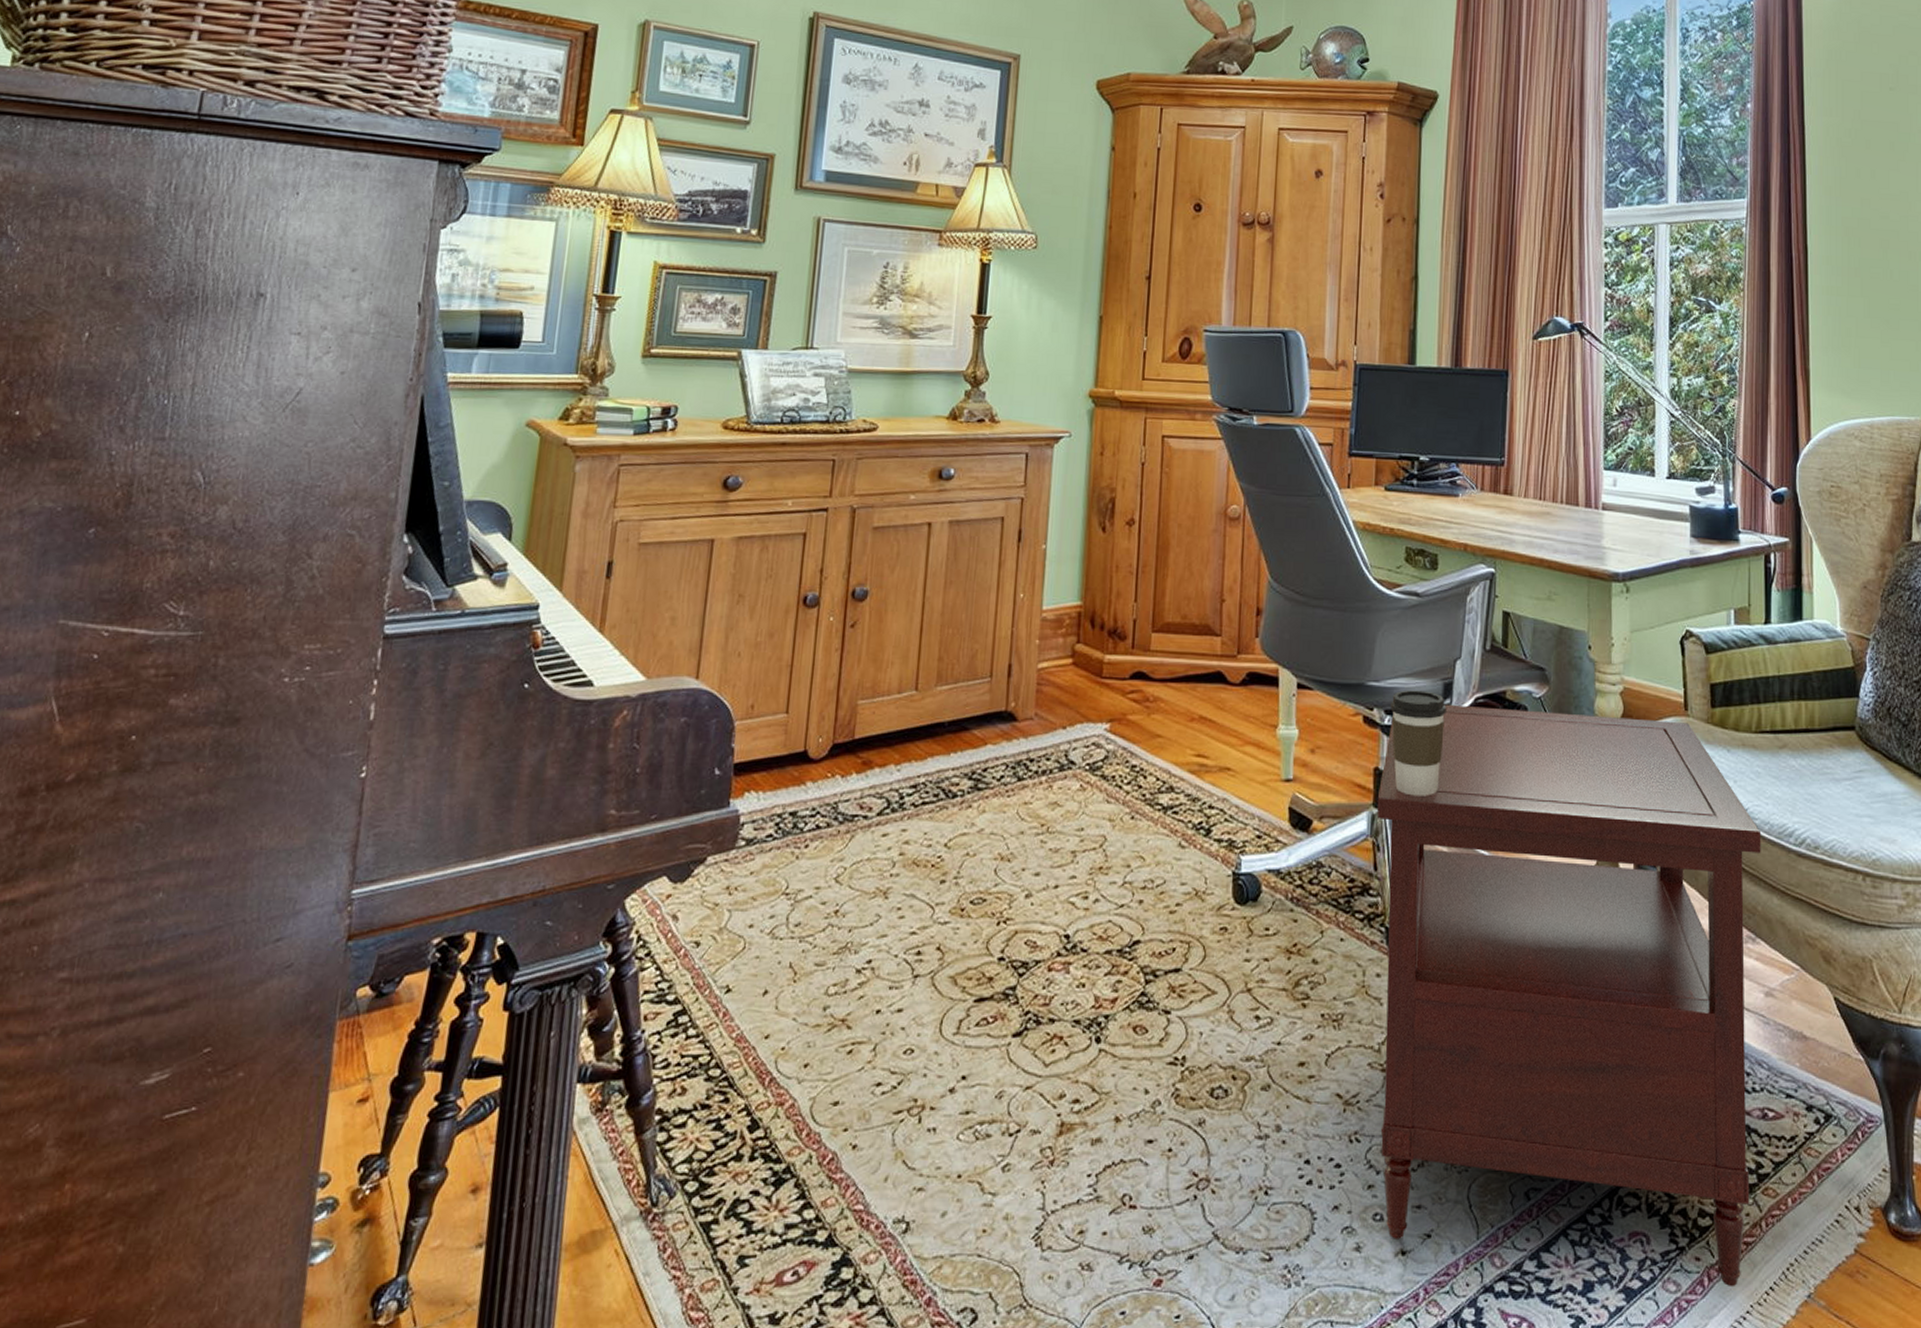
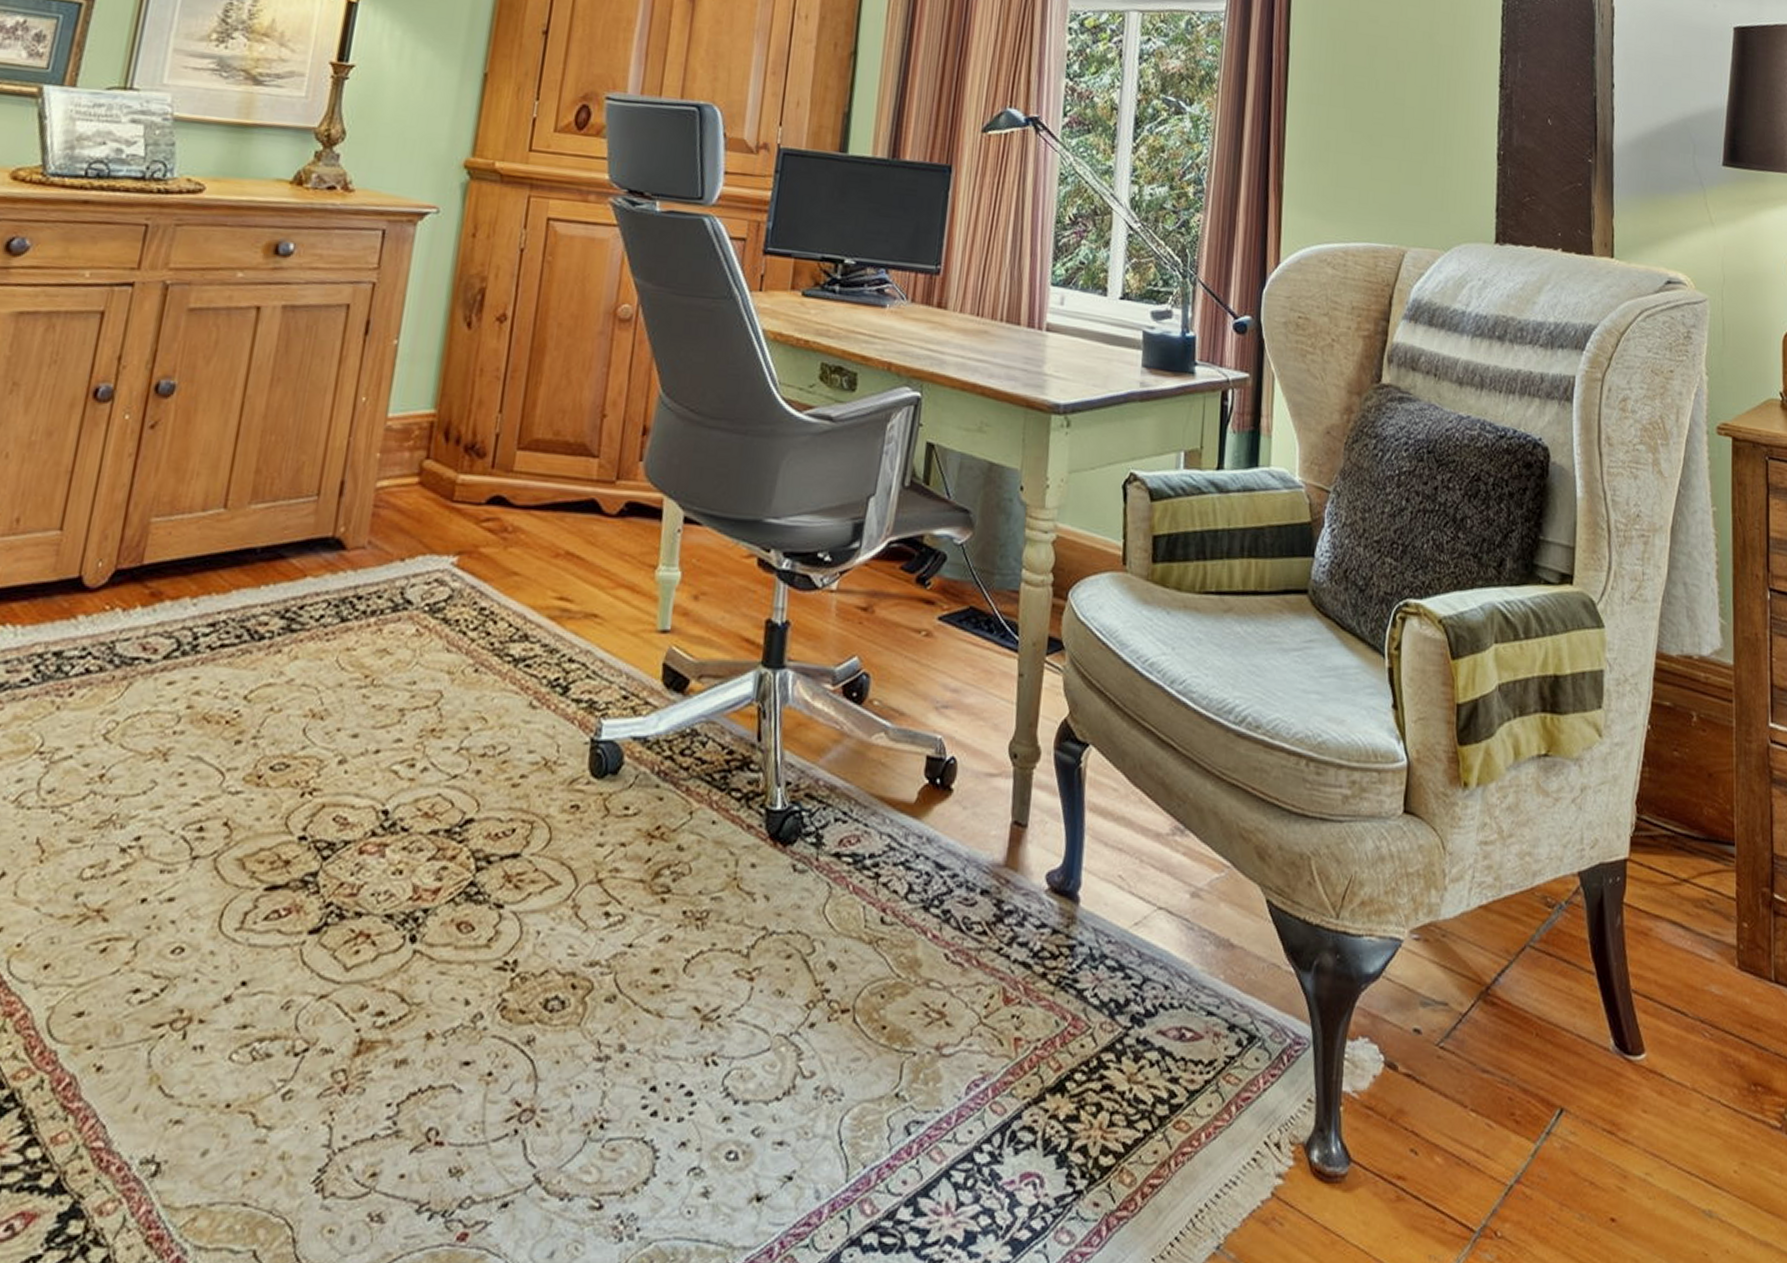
side table: present [1376,704,1762,1287] -> none [740,548,1199,1238]
coffee cup: present [1390,690,1446,796] -> none [788,529,855,655]

